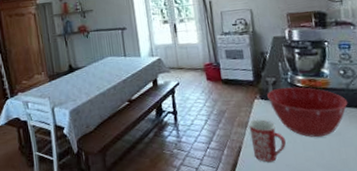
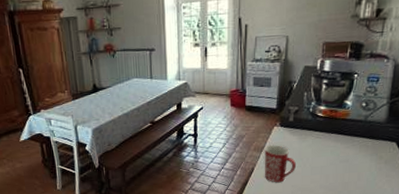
mixing bowl: present [267,87,348,138] -> none [287,116,363,163]

